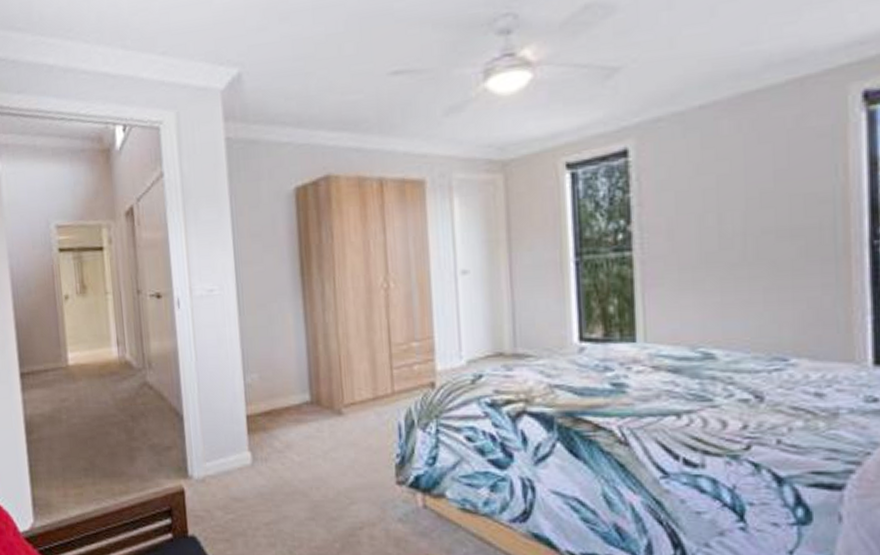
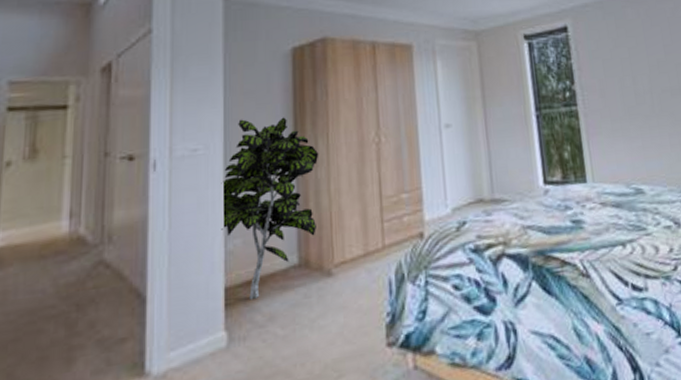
indoor plant: none [236,260,327,429] -> present [221,117,319,300]

